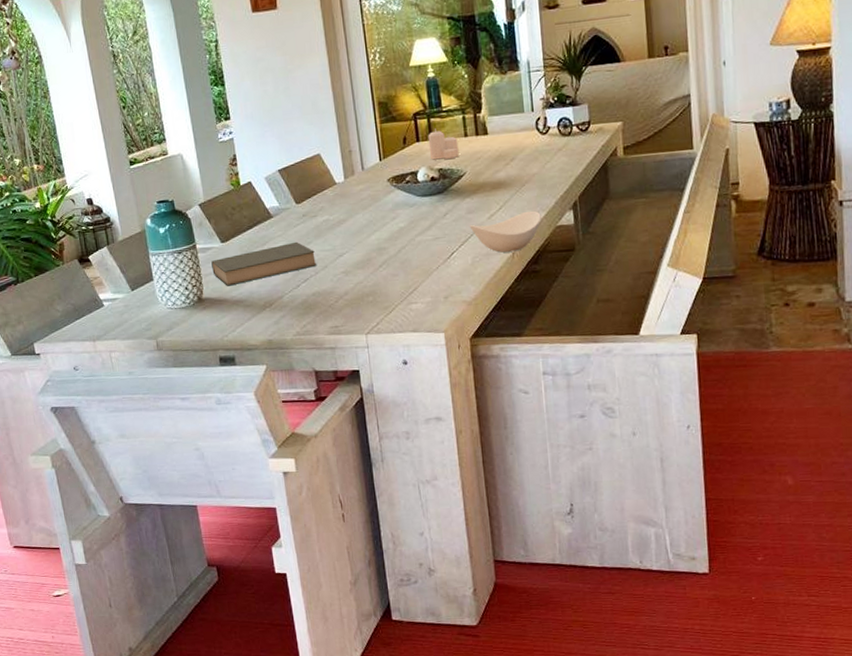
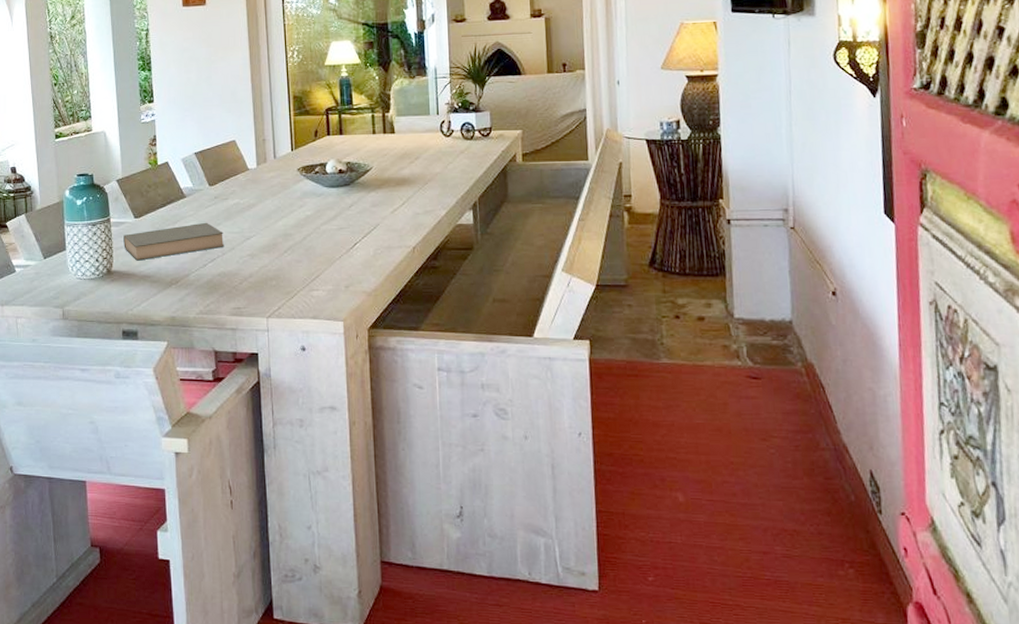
candle: present [428,128,459,160] -> none [338,124,367,154]
bowl: present [469,210,541,253] -> none [373,208,442,246]

